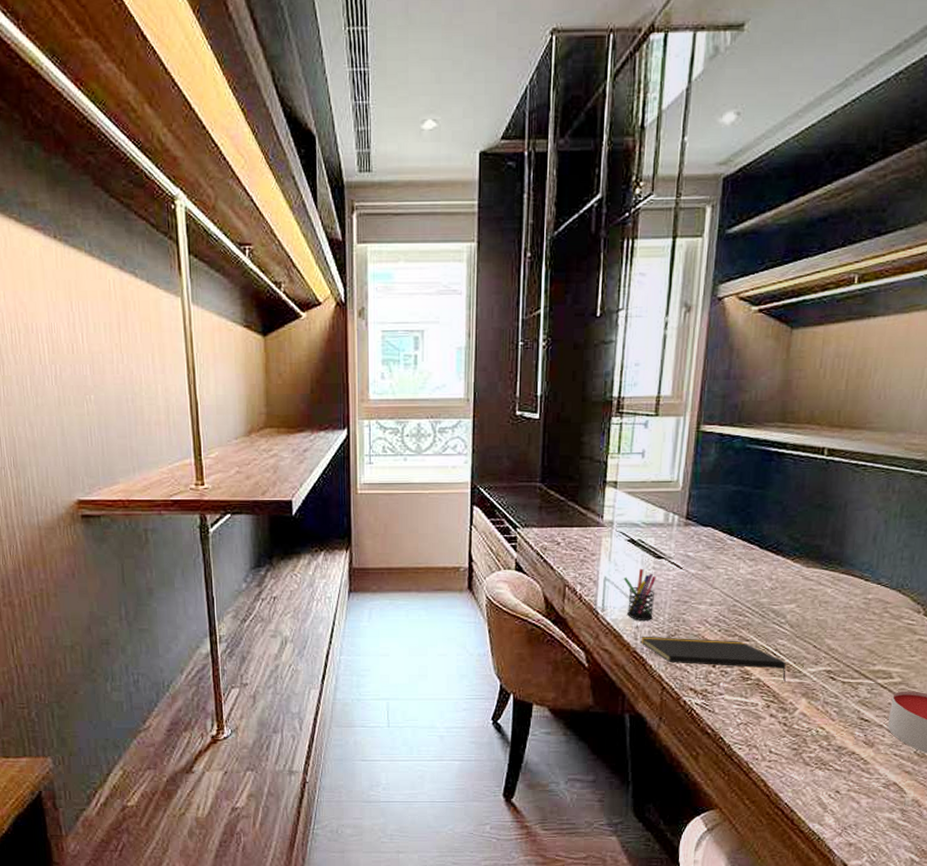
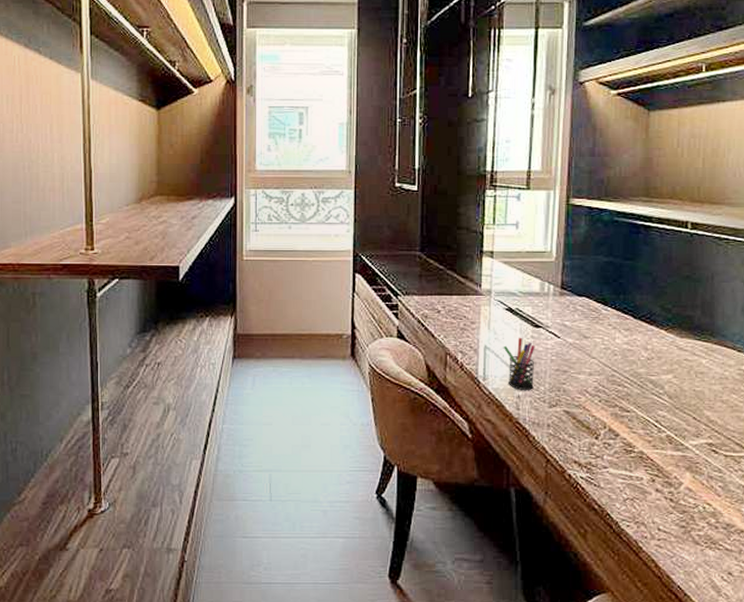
notepad: present [639,636,787,682] -> none [522,406,670,455]

